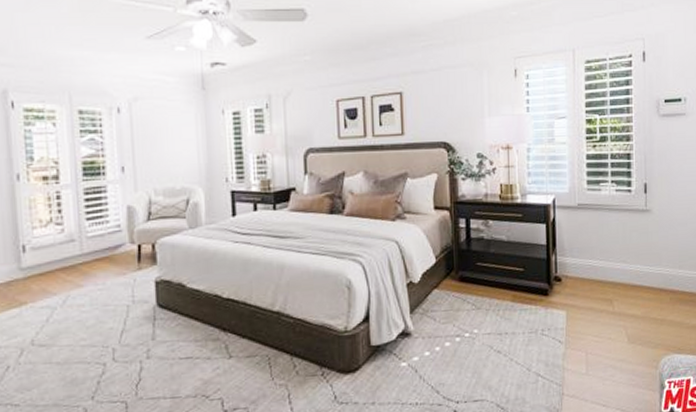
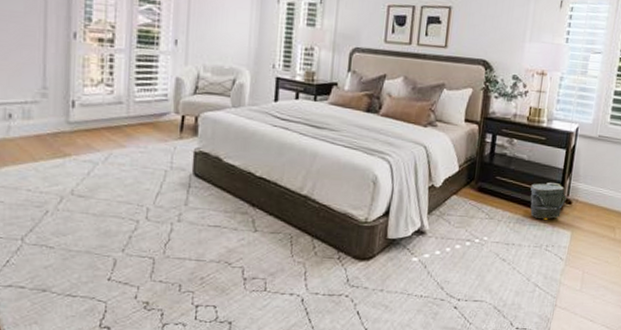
bag: none [515,261,555,302] -> present [530,183,567,220]

